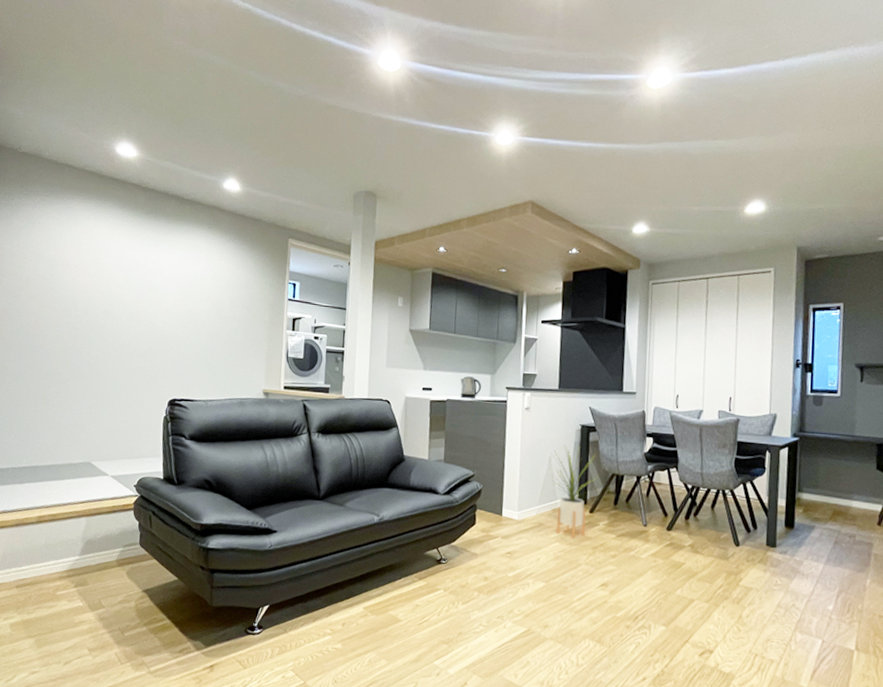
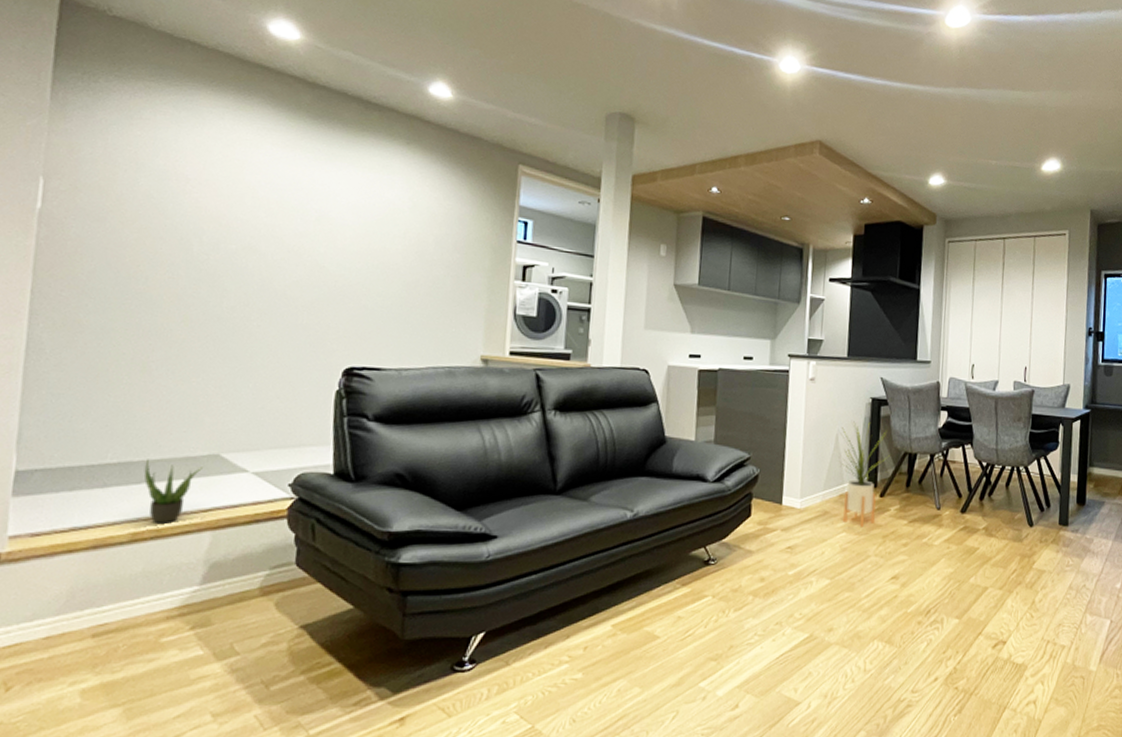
potted plant: none [44,464,81,511] -> present [143,459,204,524]
kettle: present [460,376,482,399] -> none [734,341,761,369]

